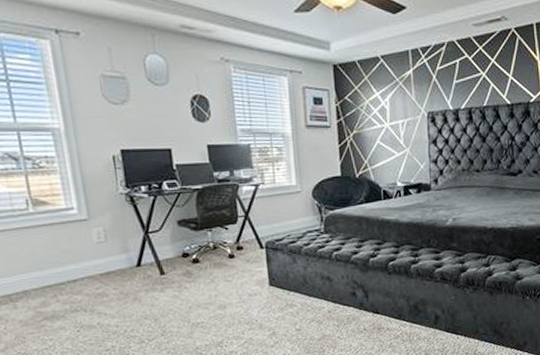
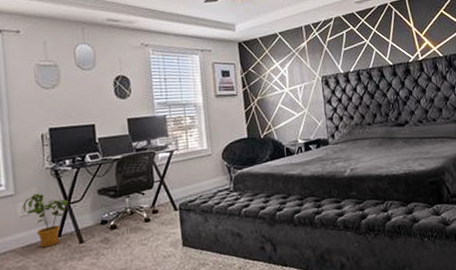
house plant: none [98,220,147,276] -> present [23,193,69,248]

